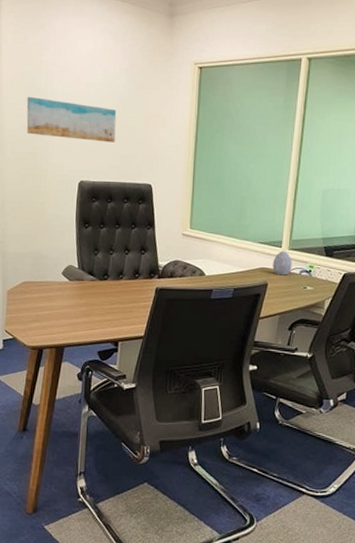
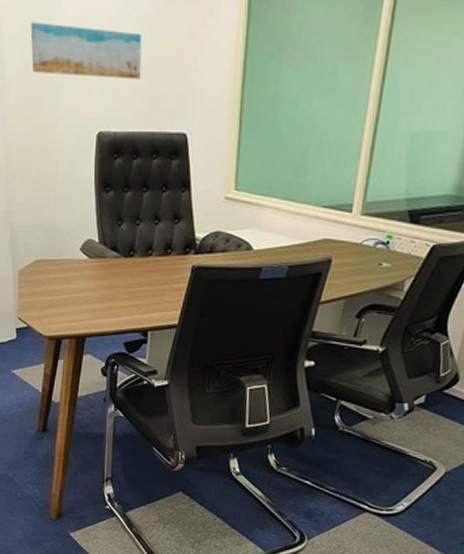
decorative egg: present [272,251,292,276] -> none [339,217,365,249]

